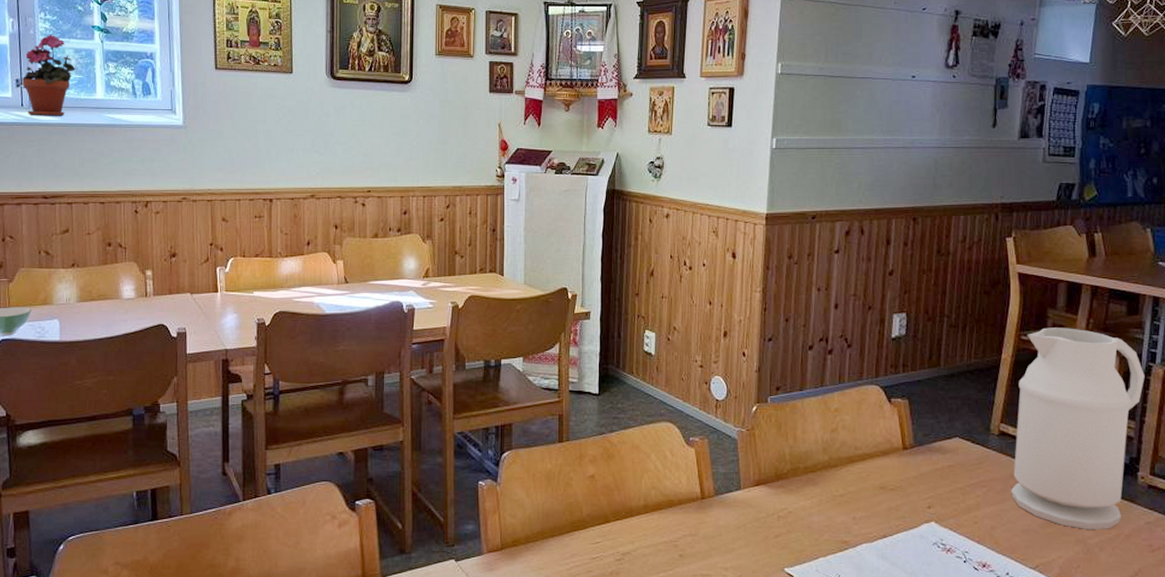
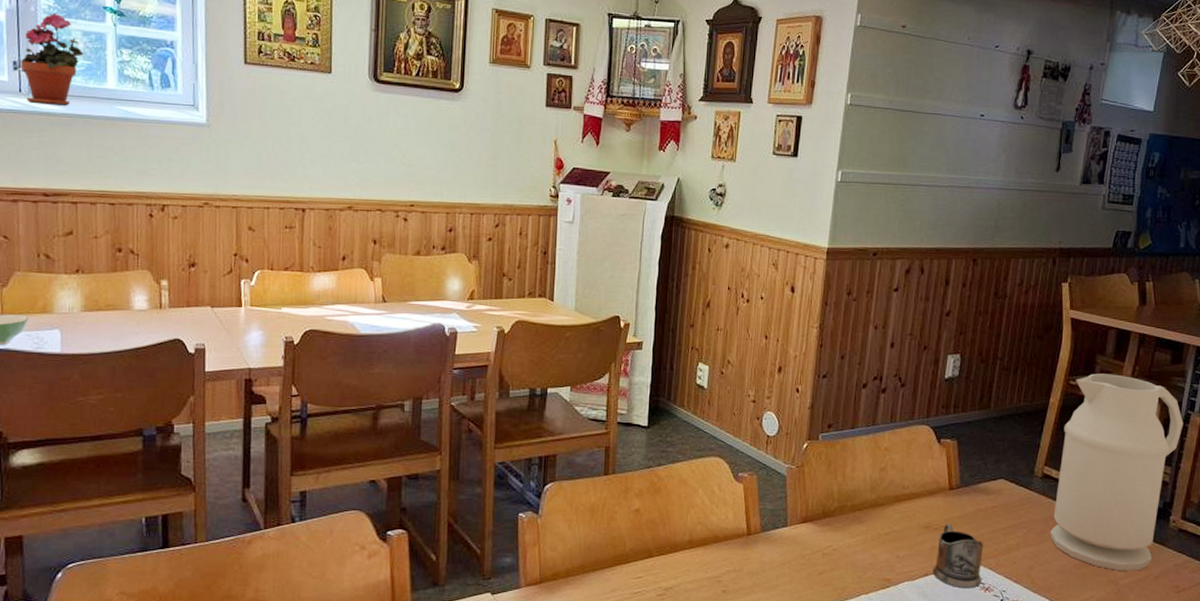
tea glass holder: none [891,484,943,550] -> present [933,524,984,589]

